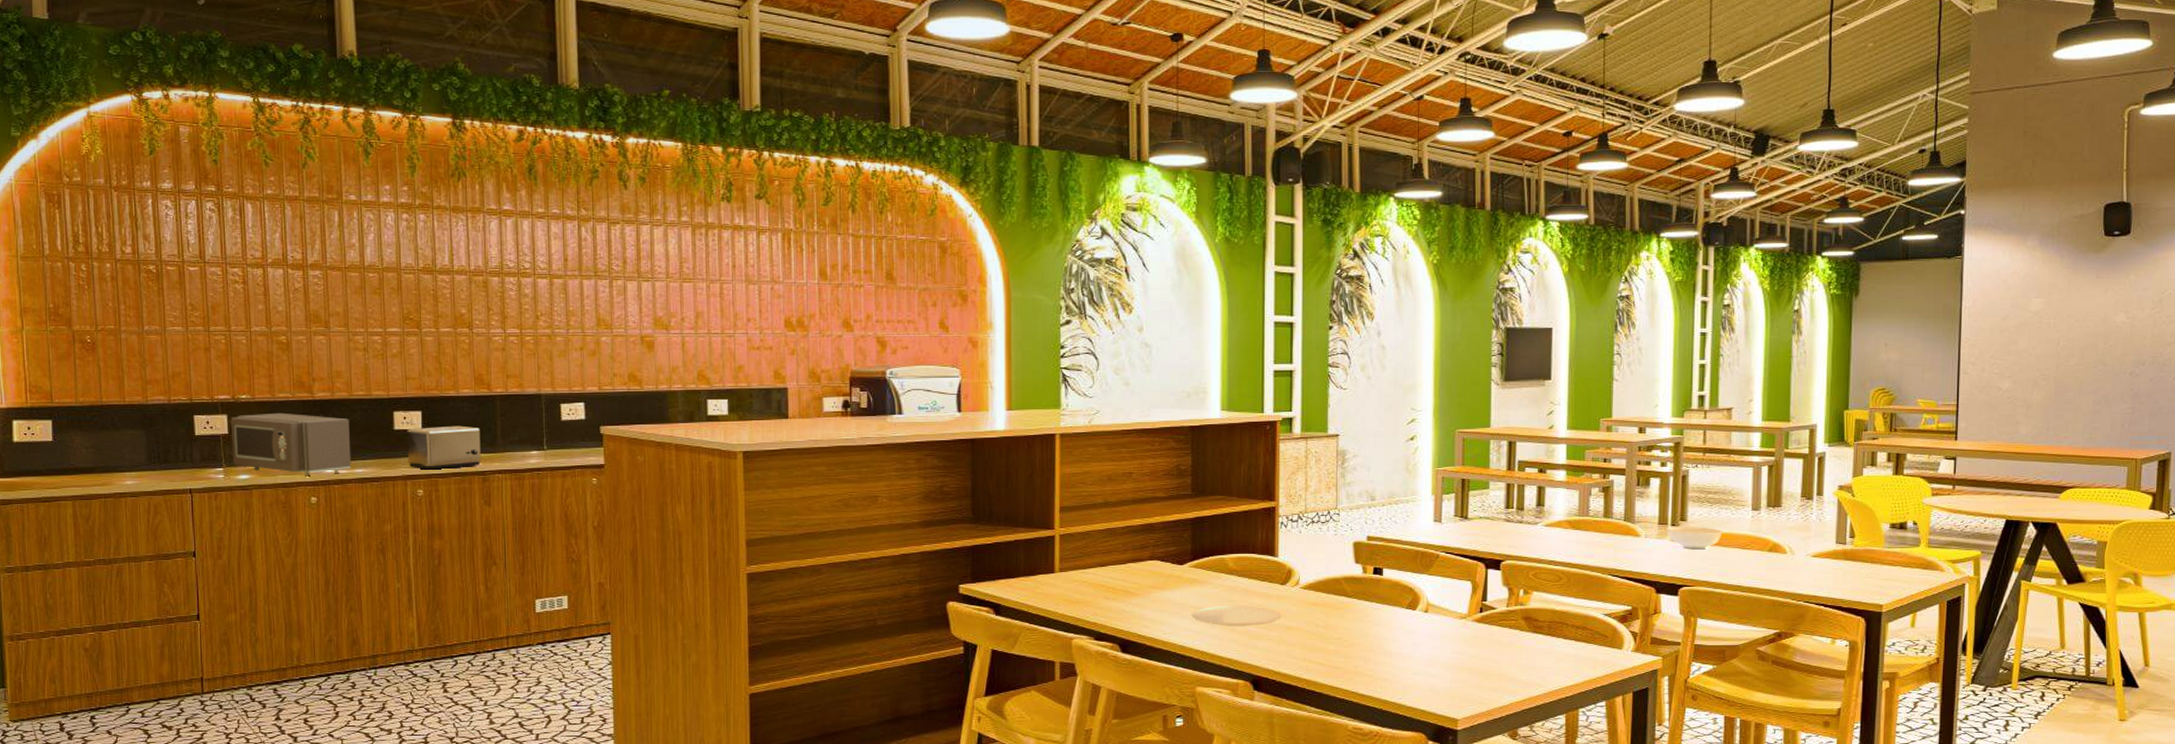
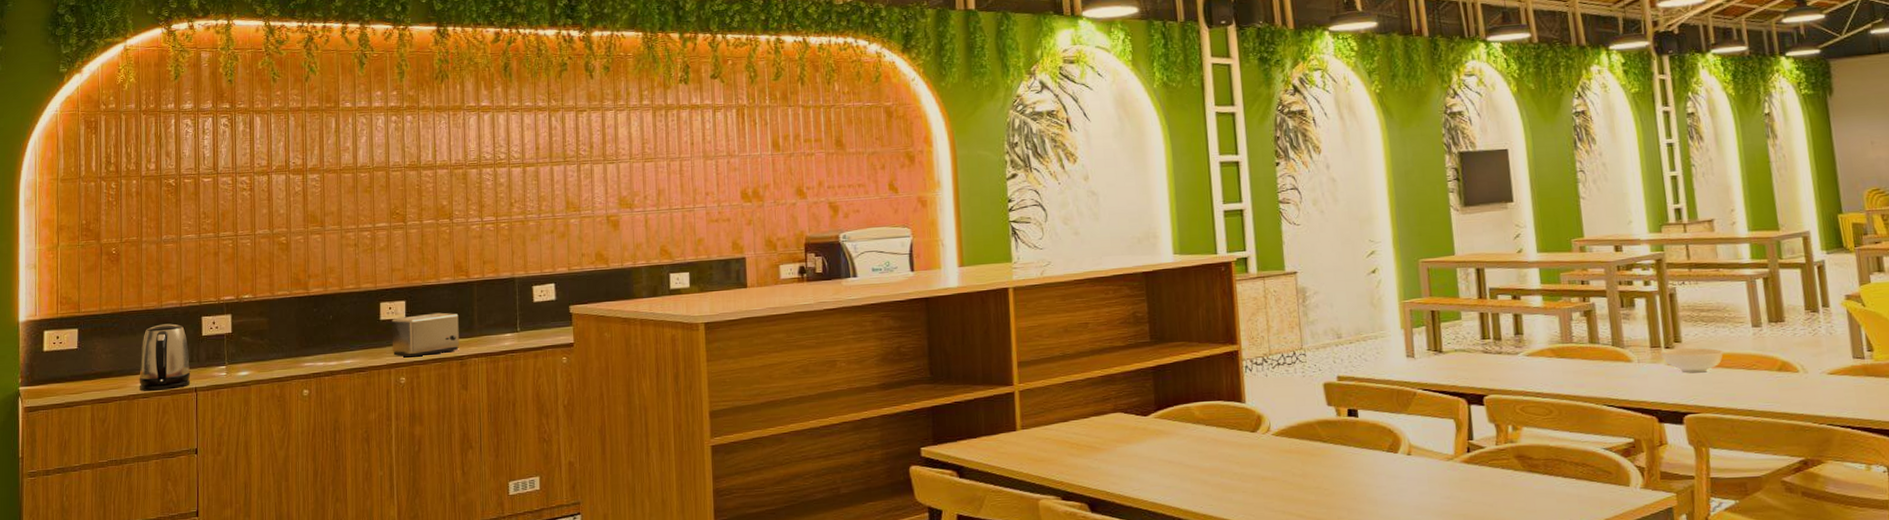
kettle: none [125,420,185,491] -> present [139,323,191,392]
microwave: present [231,412,352,477] -> none [234,309,341,370]
plate: present [1191,606,1282,627] -> none [1160,456,1255,480]

